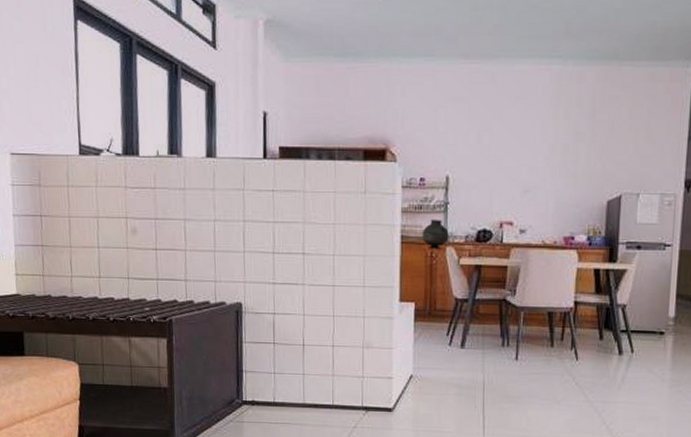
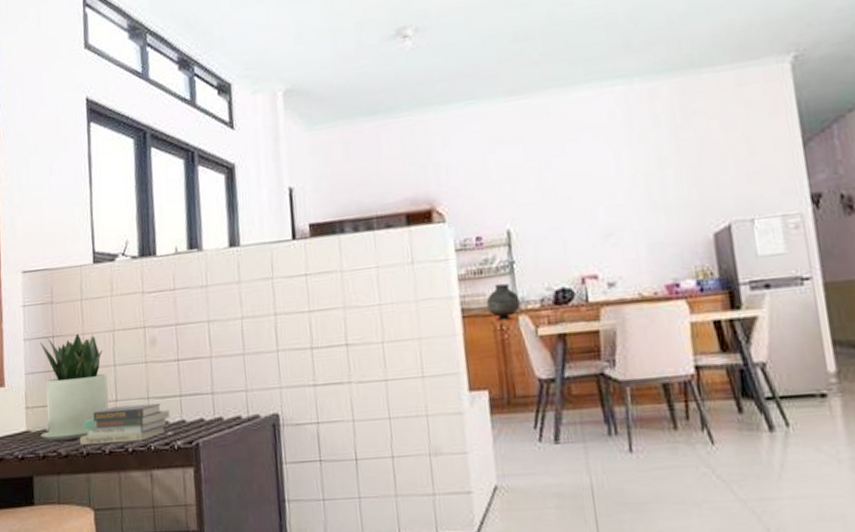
planter: none [29,215,94,306] -> present [40,333,110,441]
books: none [65,282,147,313] -> present [79,402,170,445]

